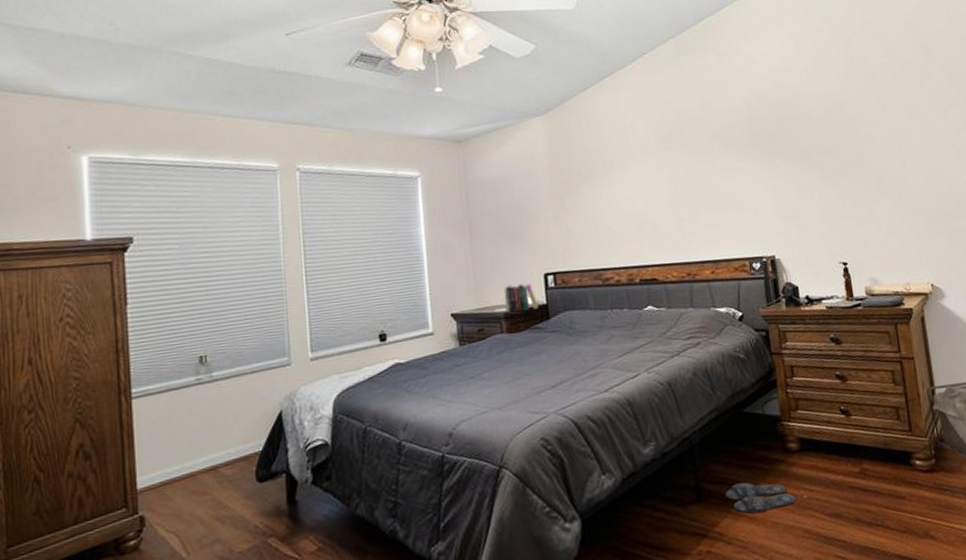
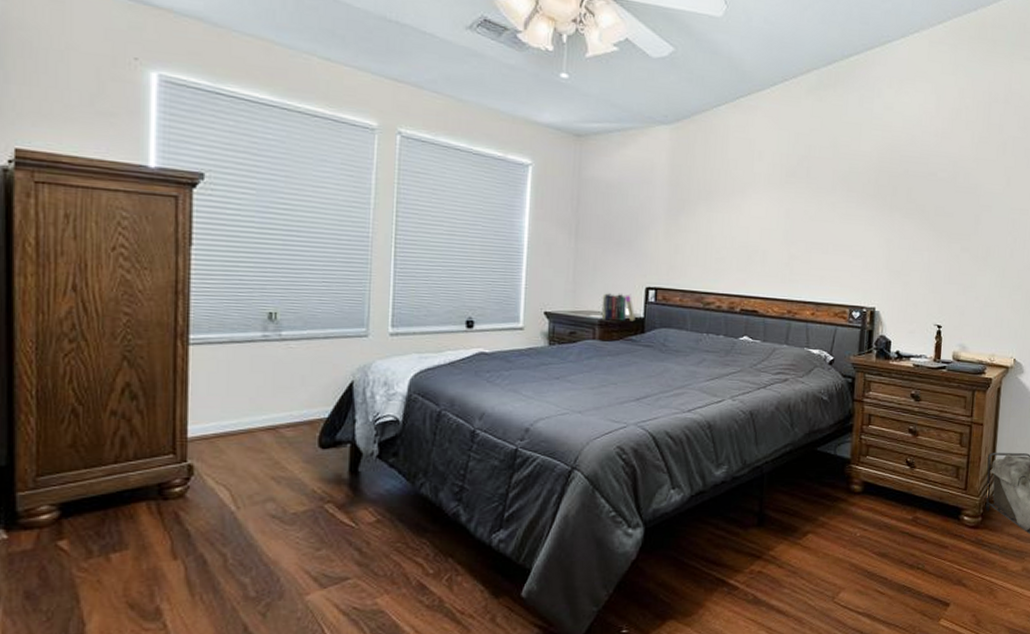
slippers: present [725,482,796,514] -> none [785,515,850,543]

